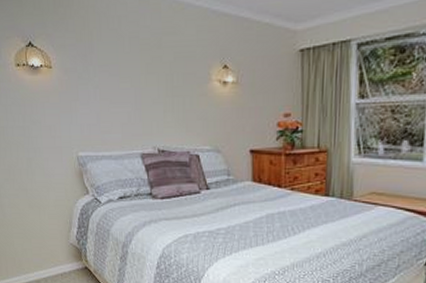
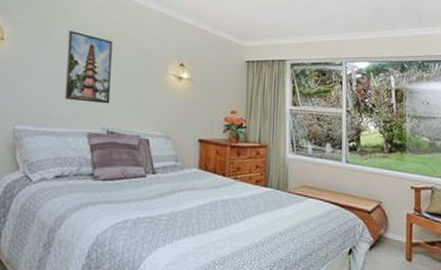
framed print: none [107,46,157,123] -> present [64,31,113,104]

